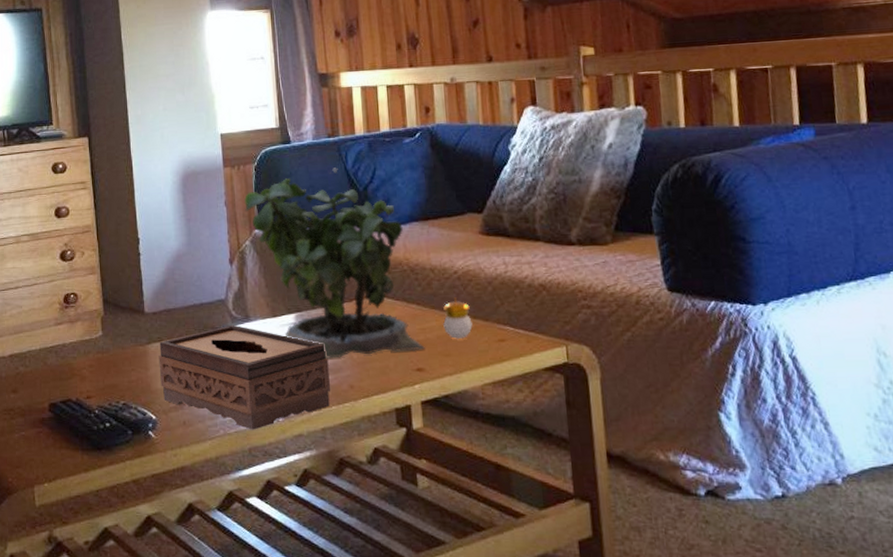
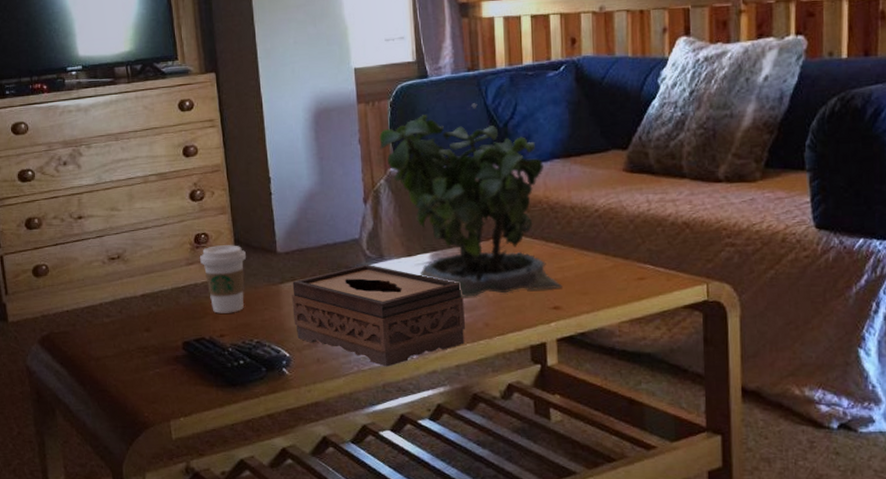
coffee cup: none [68,305,115,374] -> present [199,245,247,314]
candle: present [443,297,473,340] -> none [582,236,612,278]

